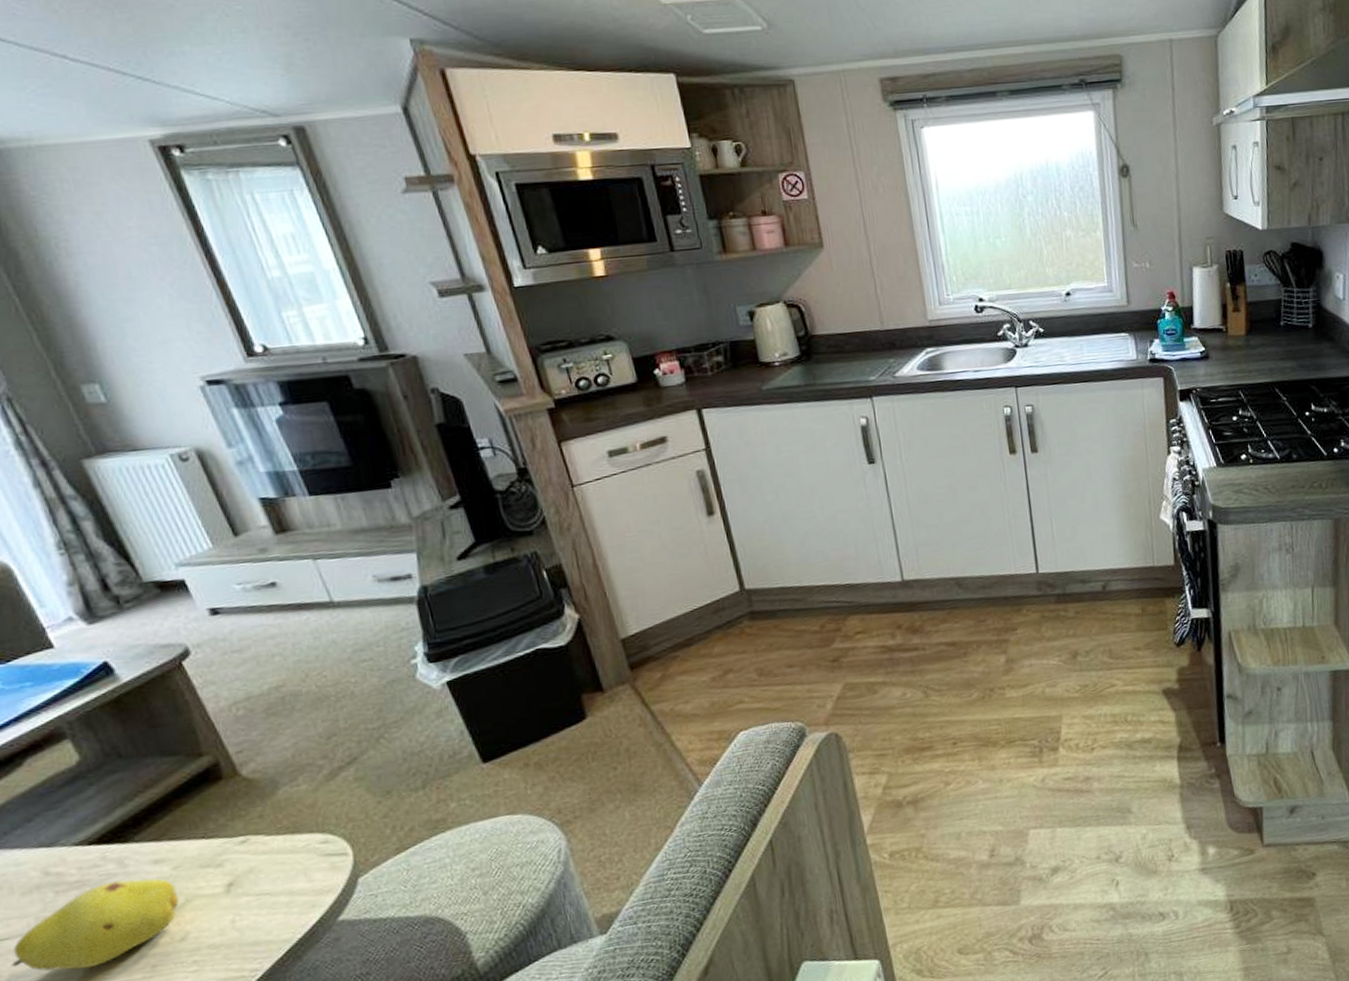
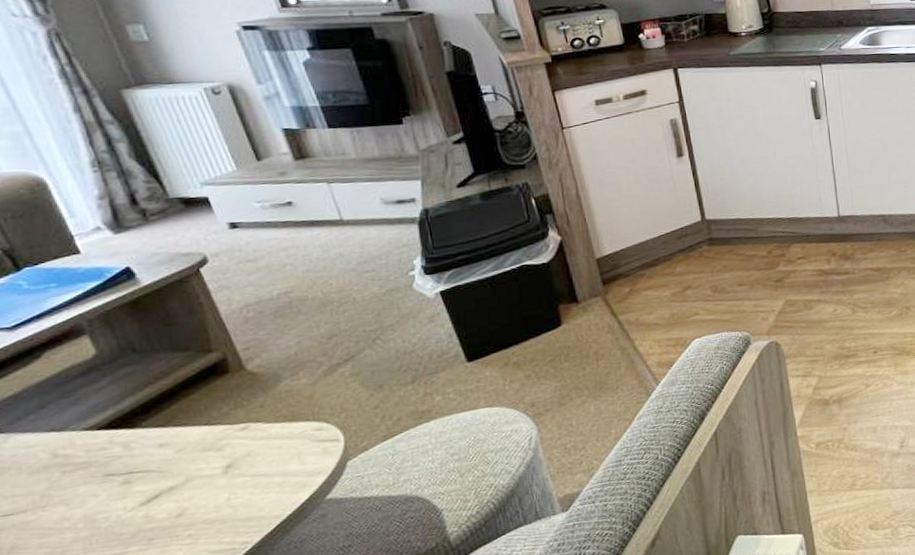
fruit: present [11,878,180,971] -> none [13,460,180,544]

